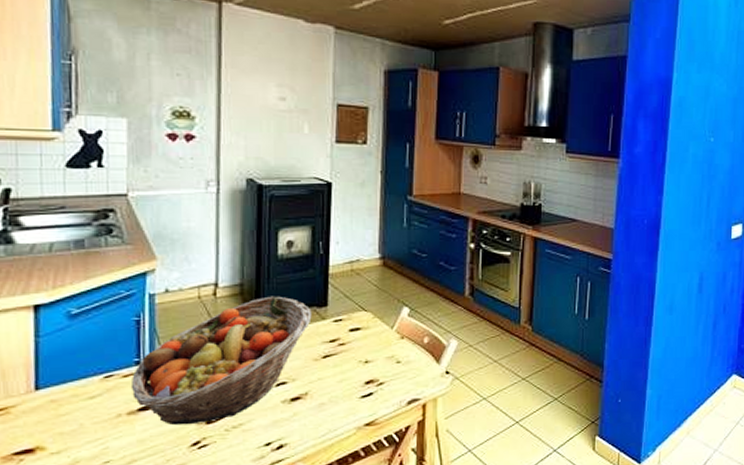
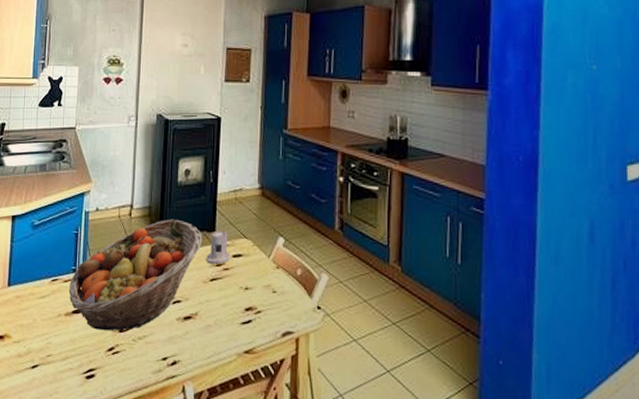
candle: none [317,303,347,341] -> present [206,229,230,265]

